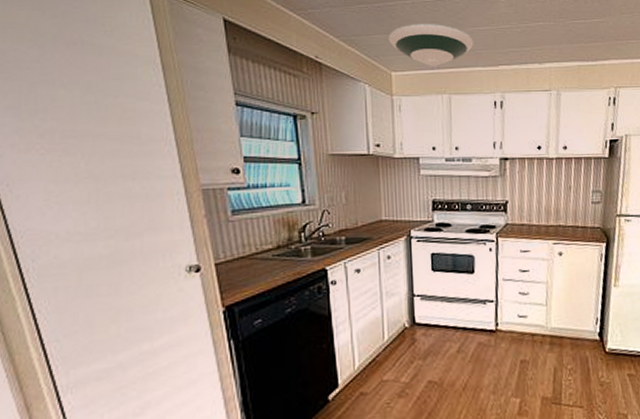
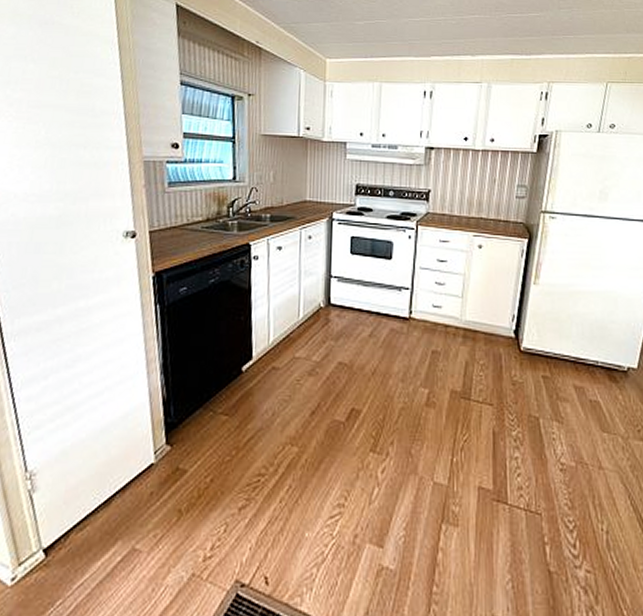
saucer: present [388,24,474,66] -> none [326,13,408,55]

